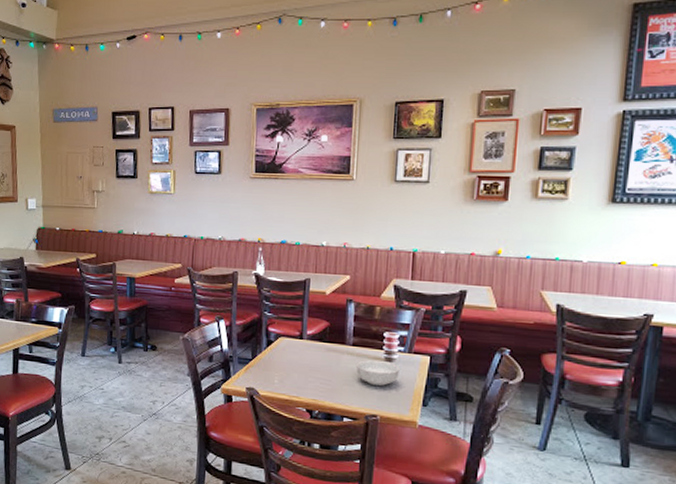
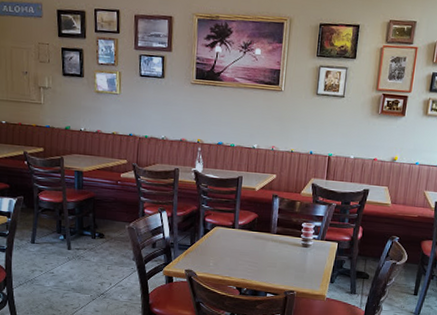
cereal bowl: present [356,359,399,387] -> none [279,245,313,268]

